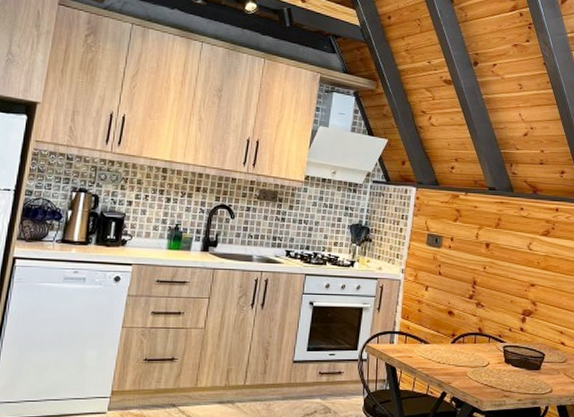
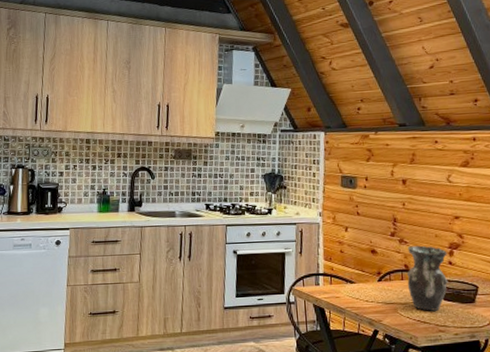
vase: none [479,310,520,376] -> present [406,245,448,311]

